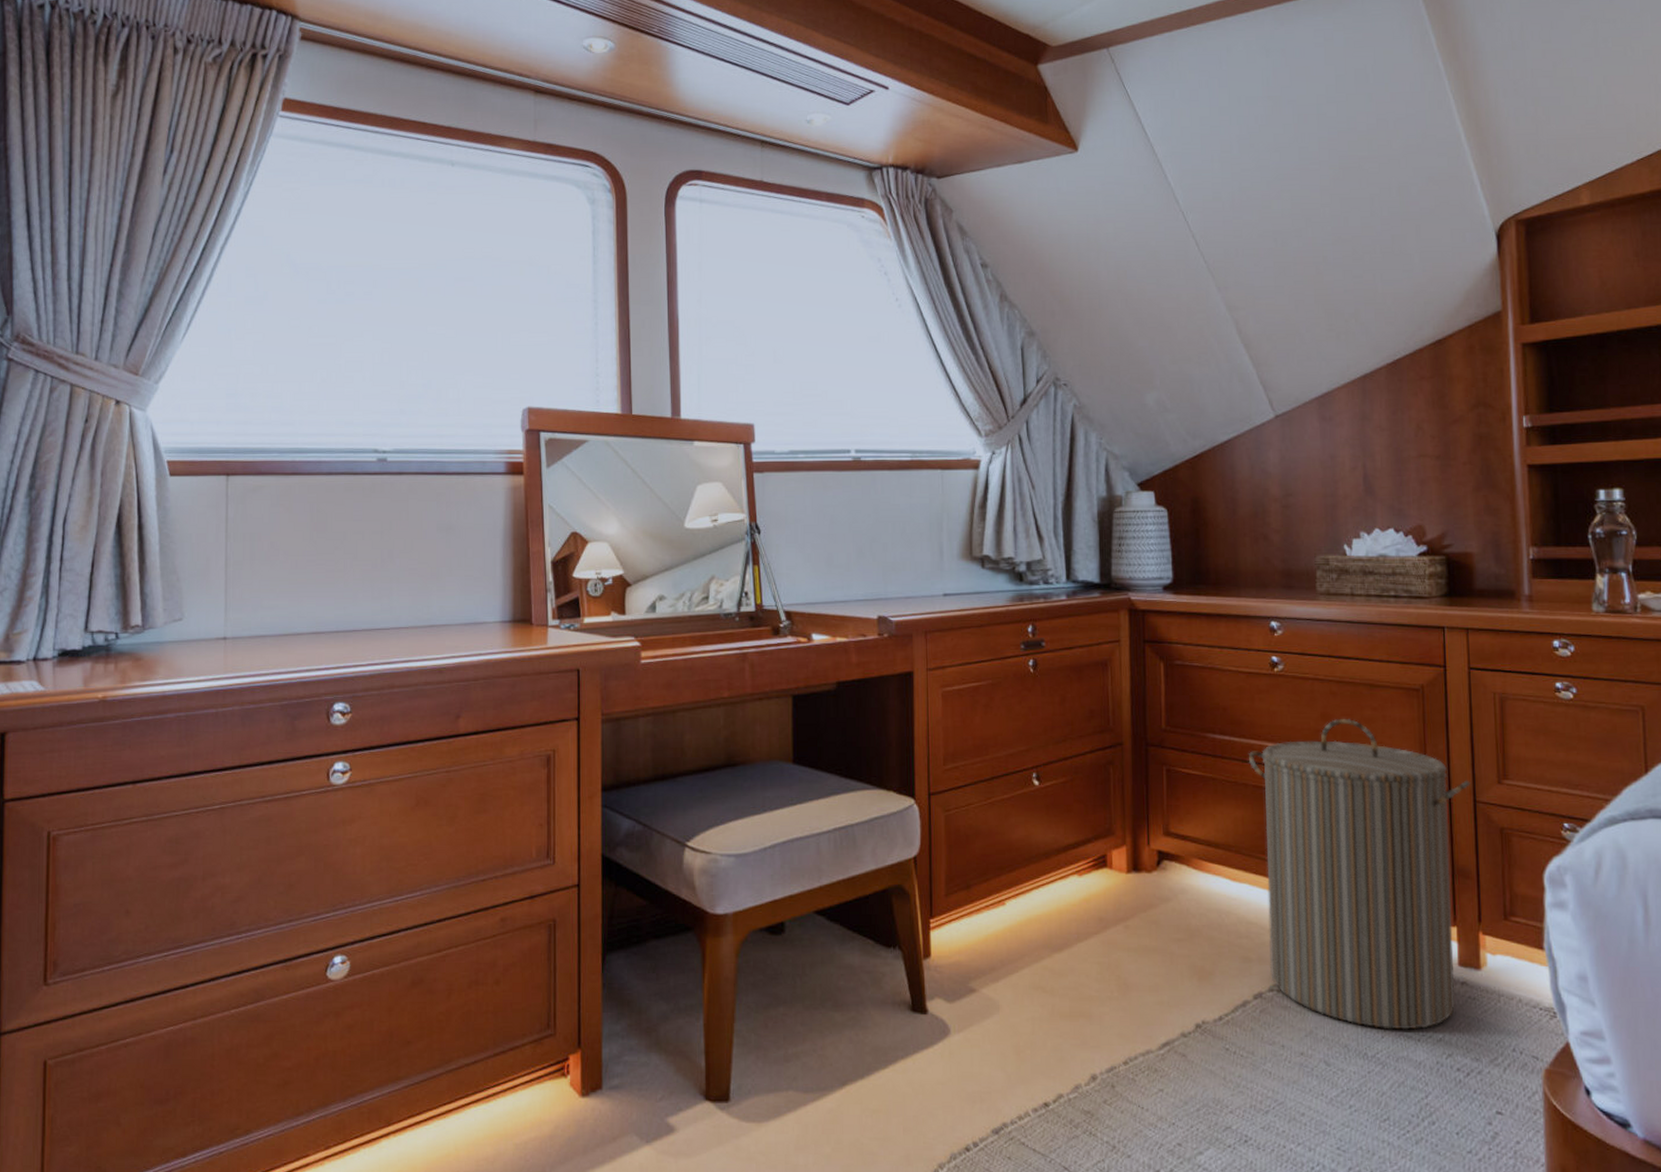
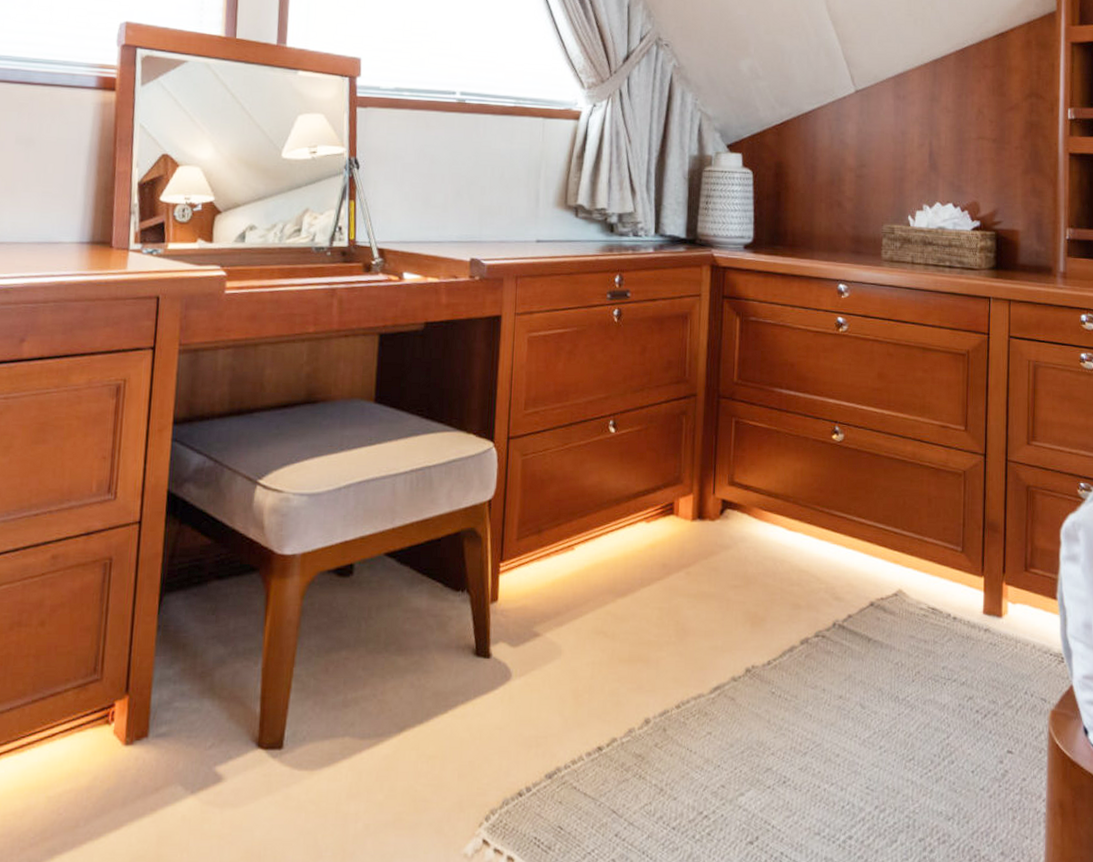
laundry hamper: present [1248,719,1470,1030] -> none [810,379,1004,674]

